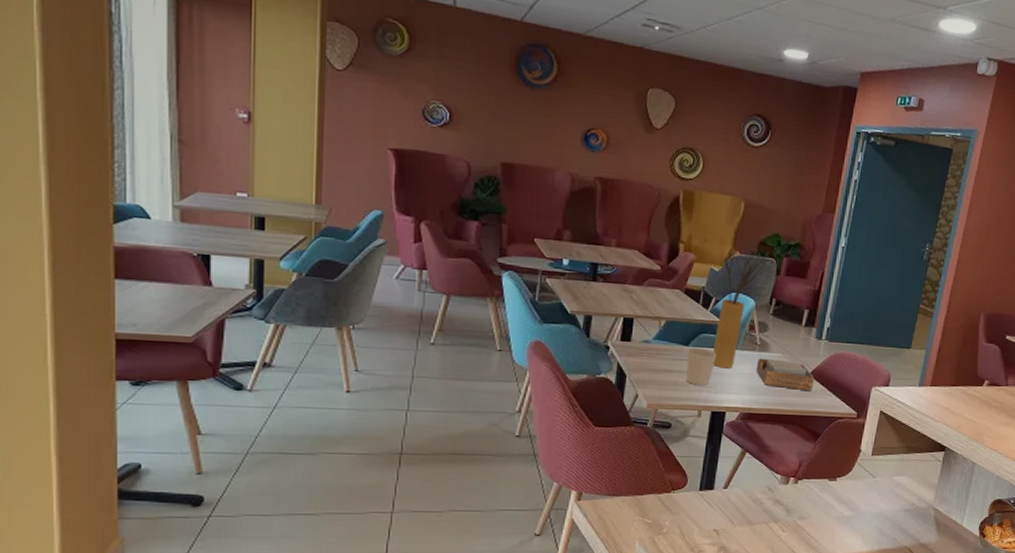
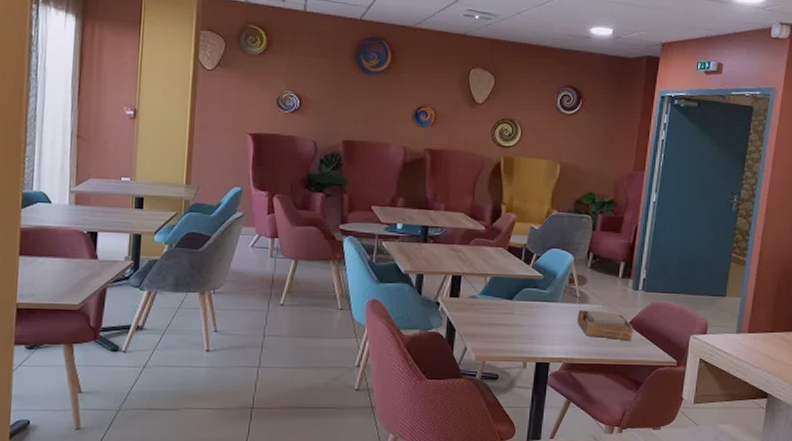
dixie cup: present [686,347,717,386] -> none [511,301,540,338]
vase: present [712,240,770,369] -> none [535,200,585,321]

